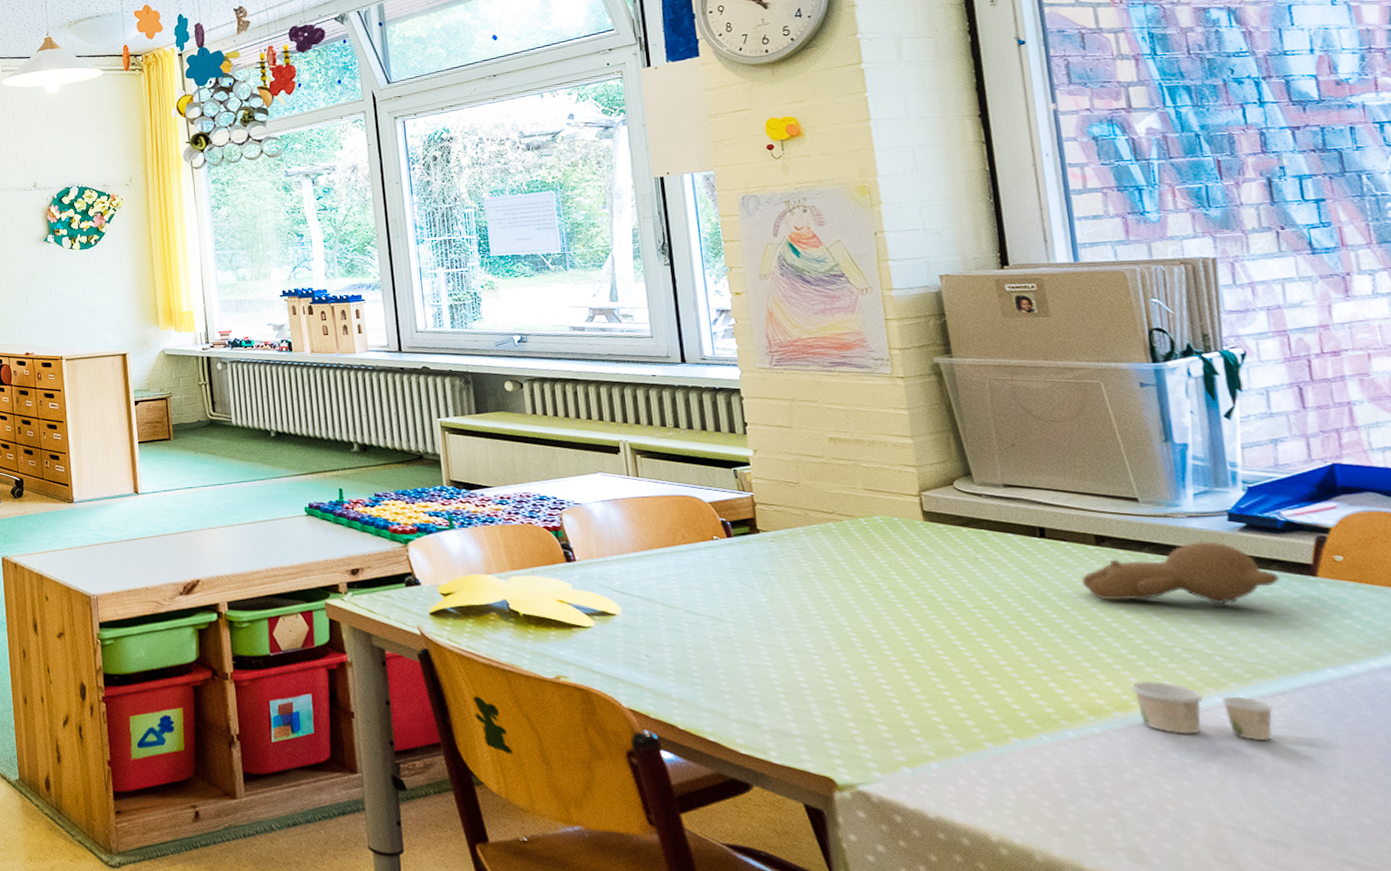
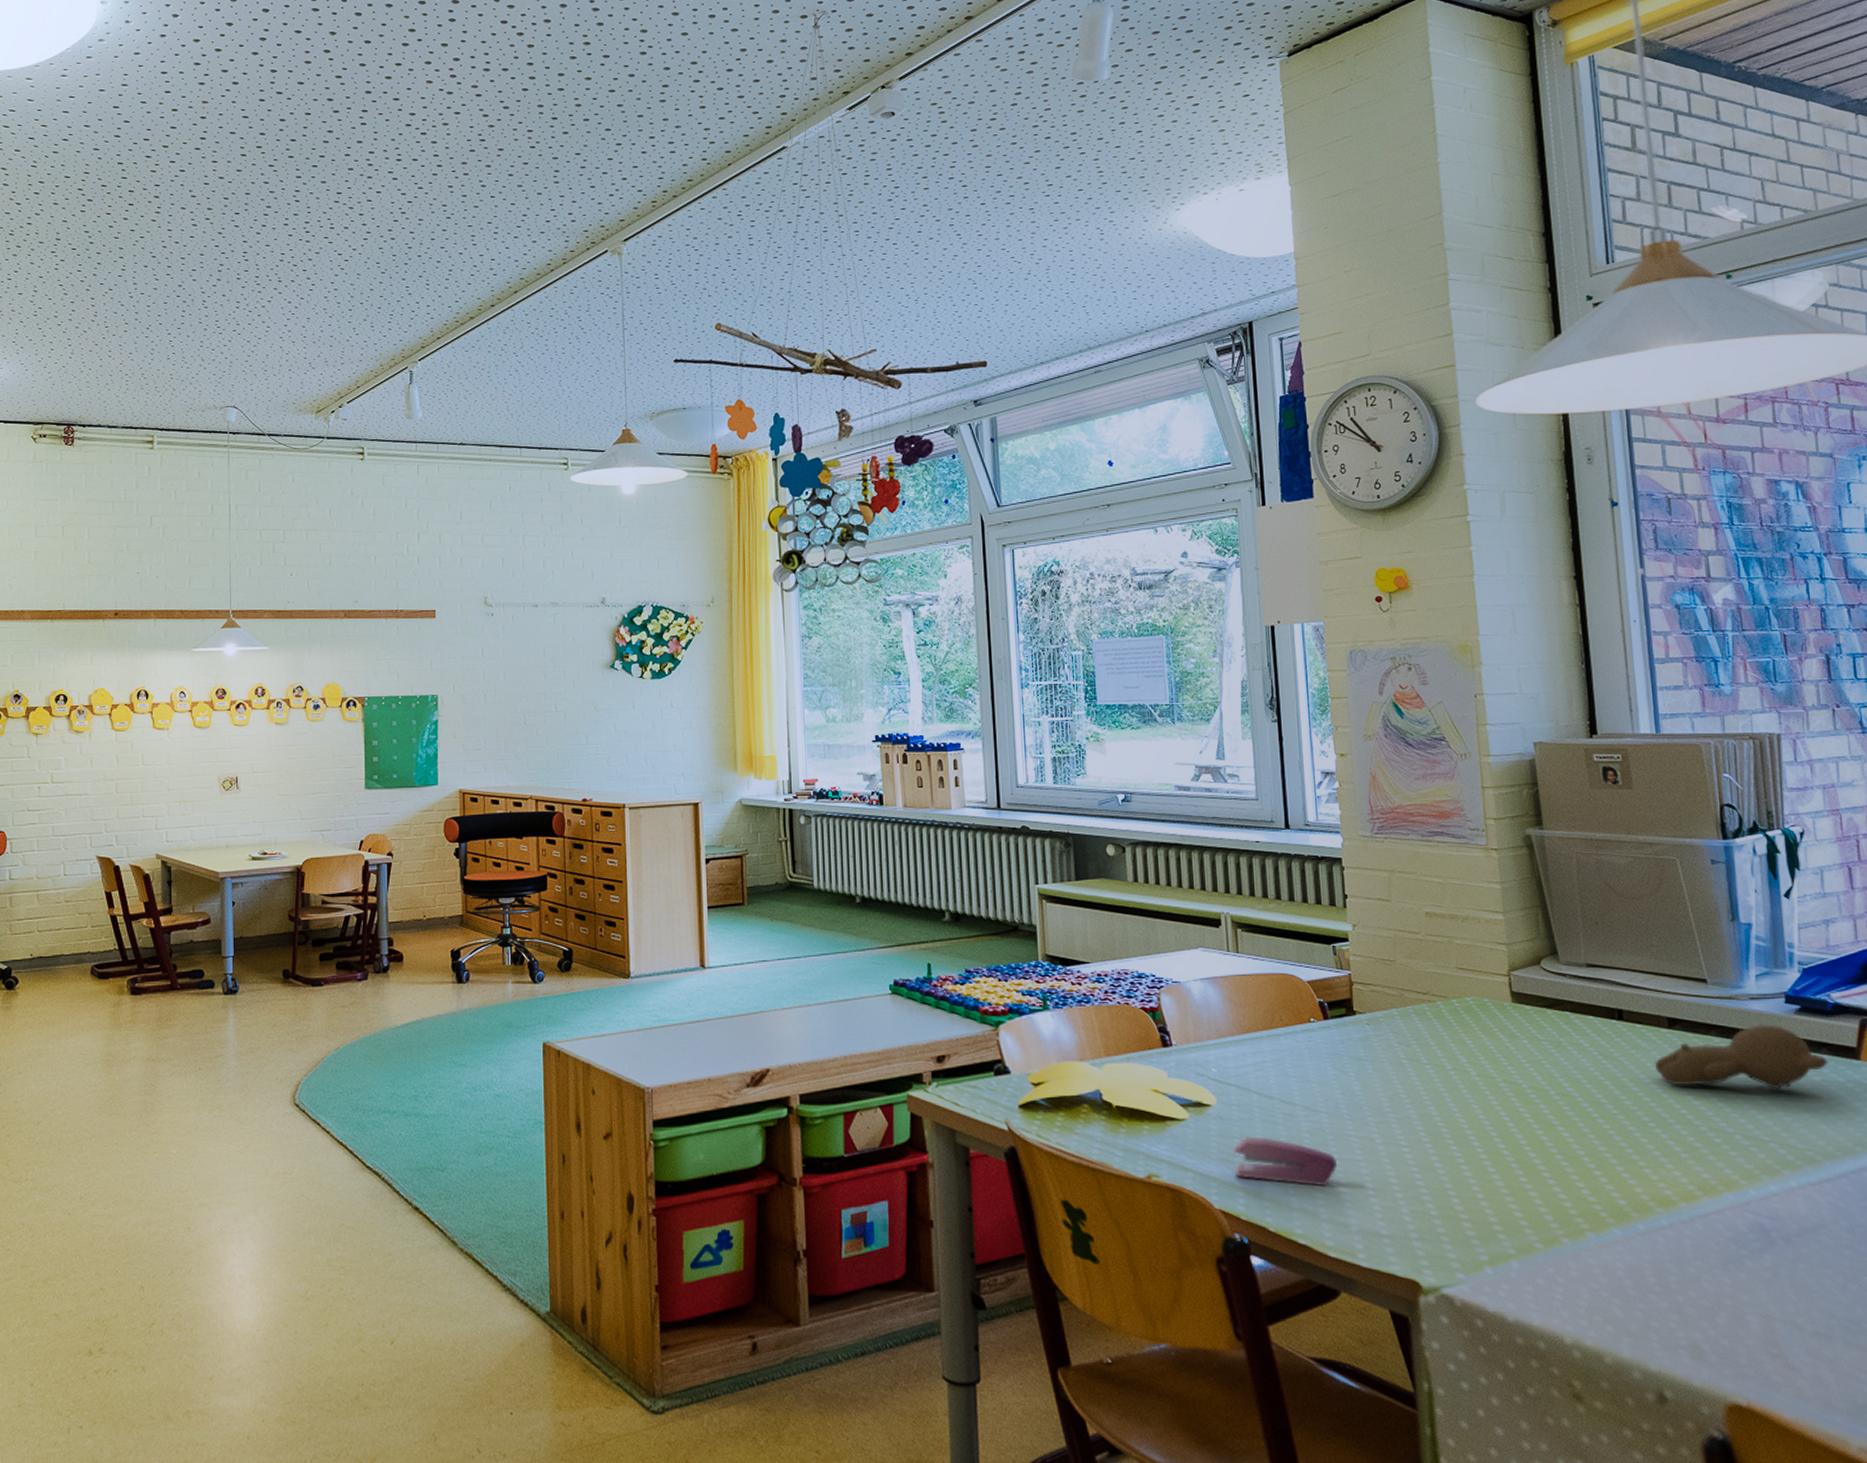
stapler: none [639,643,745,690] -> present [1233,1136,1337,1187]
paper cup: present [1131,680,1273,741] -> none [1696,1169,1820,1230]

